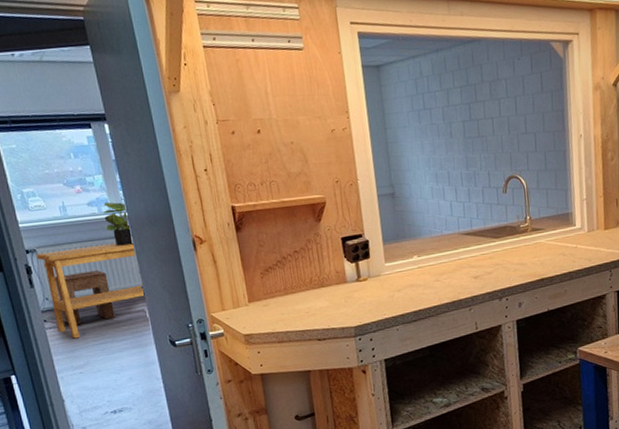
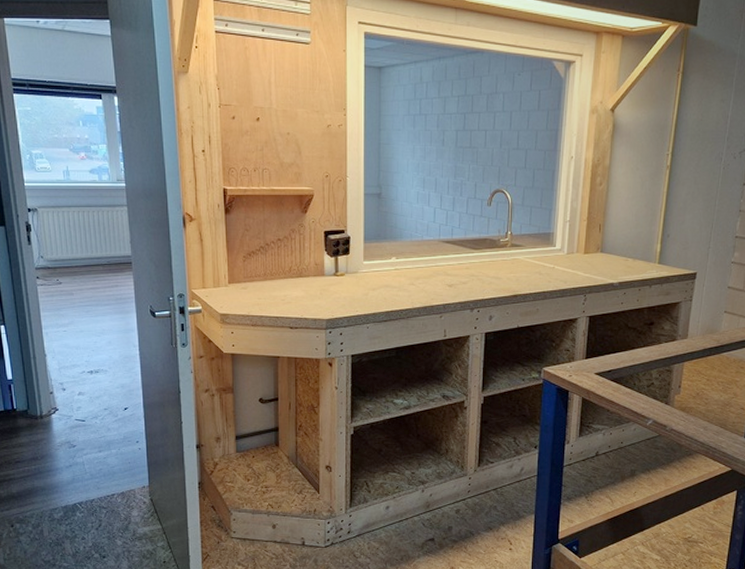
side table: present [36,243,146,339] -> none [37,211,133,298]
stool: present [54,270,115,326] -> none [51,236,103,286]
potted plant: present [103,202,133,246] -> none [103,171,128,215]

